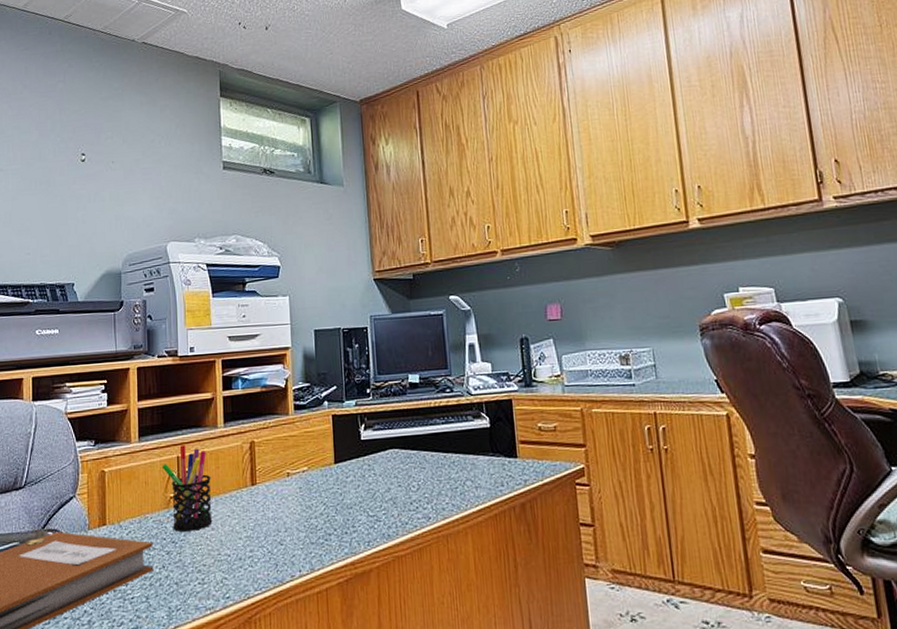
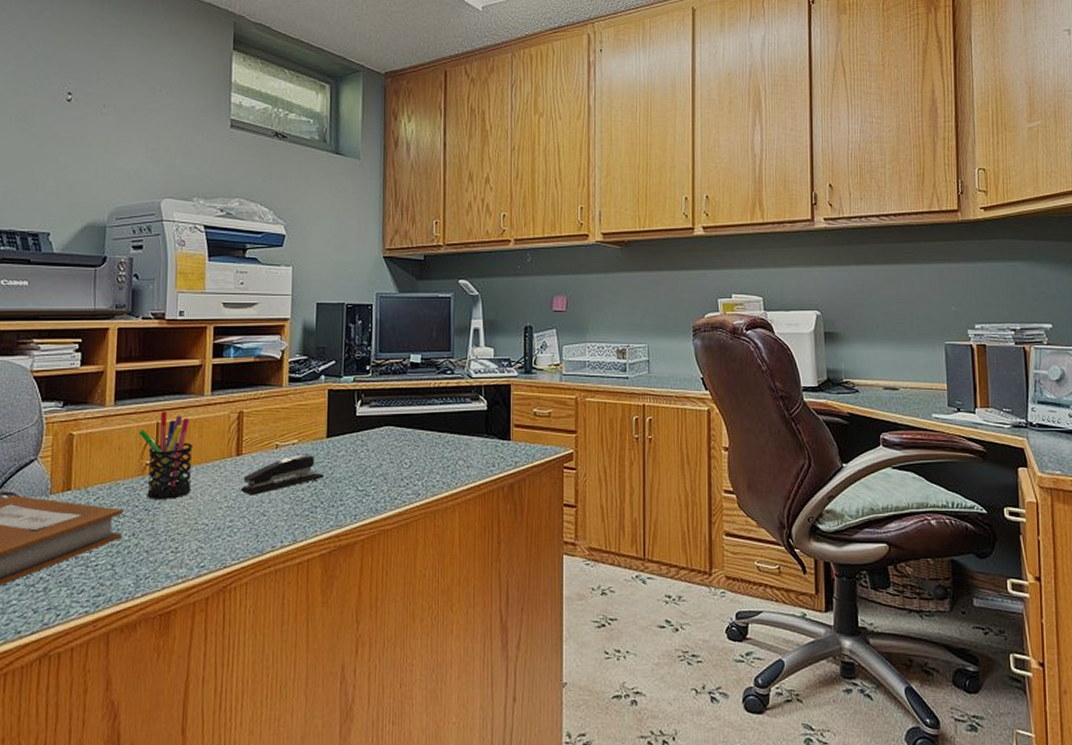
stapler: none [257,479,336,525] -> present [240,452,325,495]

